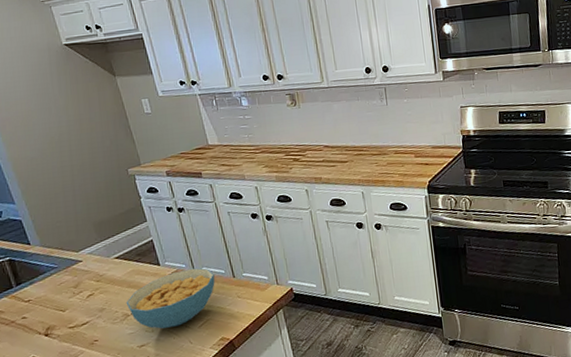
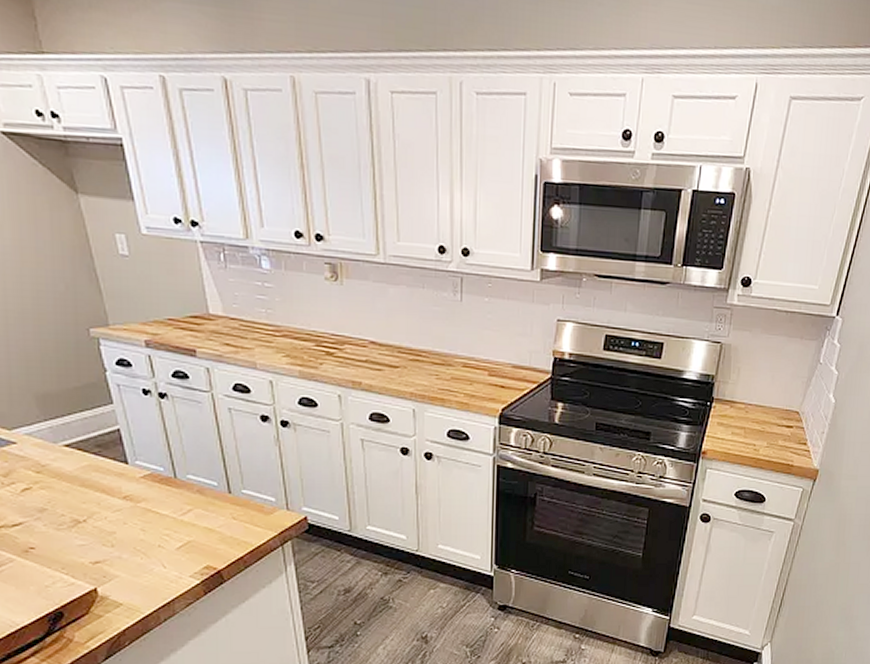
cereal bowl: present [126,267,215,329] -> none [76,473,203,544]

